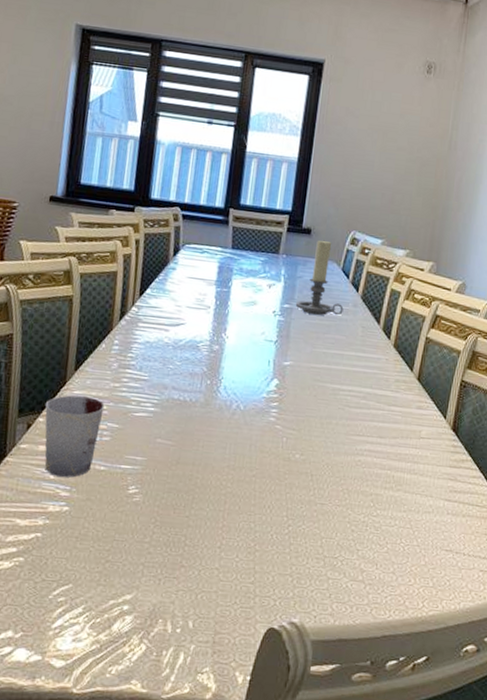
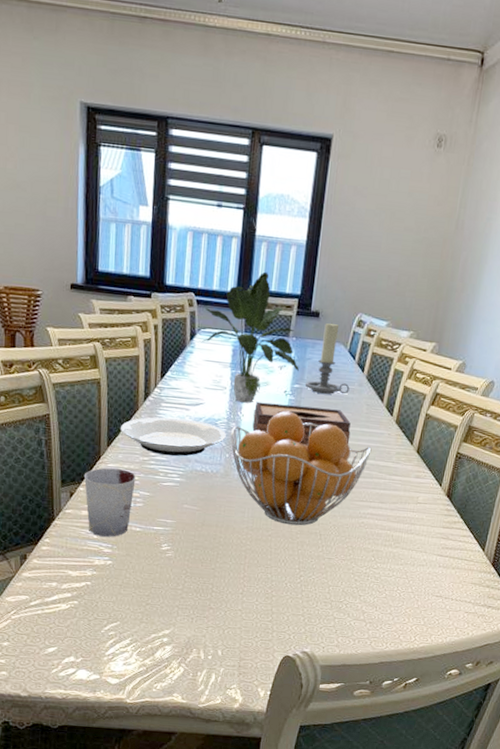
plate: none [90,338,208,383] -> present [120,417,226,456]
potted plant: none [186,187,289,324] -> present [202,271,299,403]
fruit basket: none [213,333,368,464] -> present [231,411,372,526]
tissue box: none [237,322,345,372] -> present [252,401,351,446]

